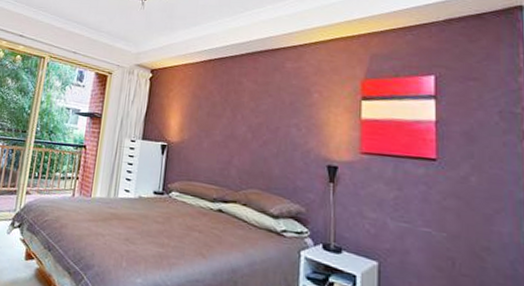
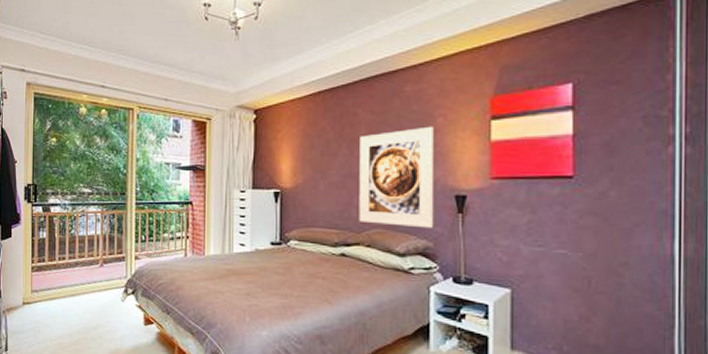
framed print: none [237,100,310,195] -> present [359,126,435,229]

